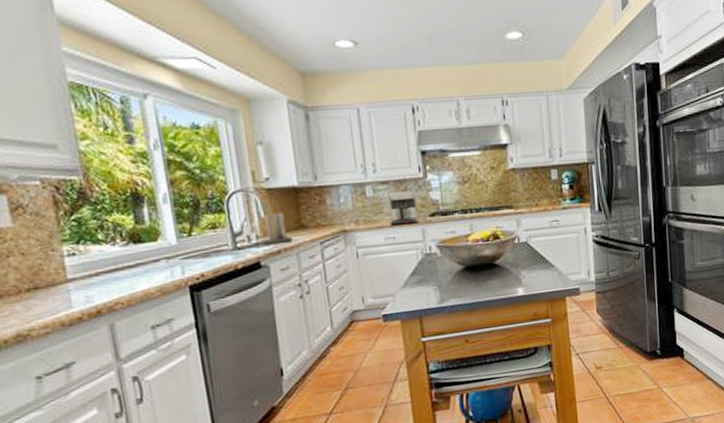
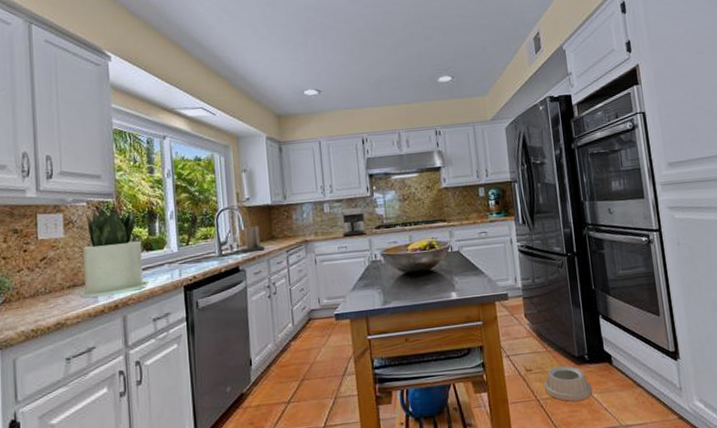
planter: none [40,187,142,304] -> present [78,207,150,299]
pet bowl: none [613,361,662,398] -> present [544,365,592,402]

